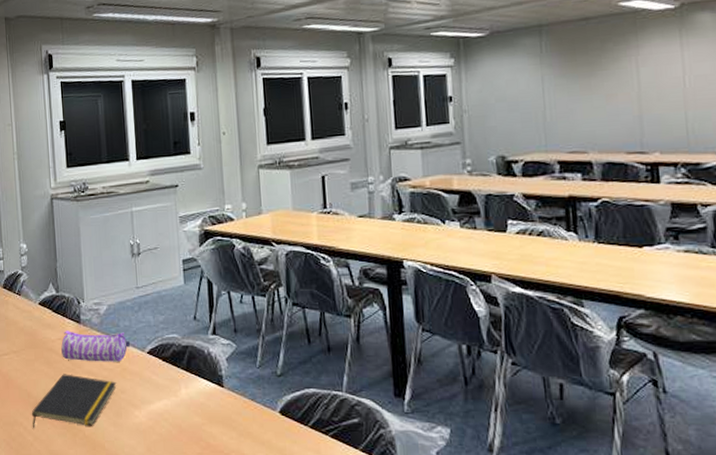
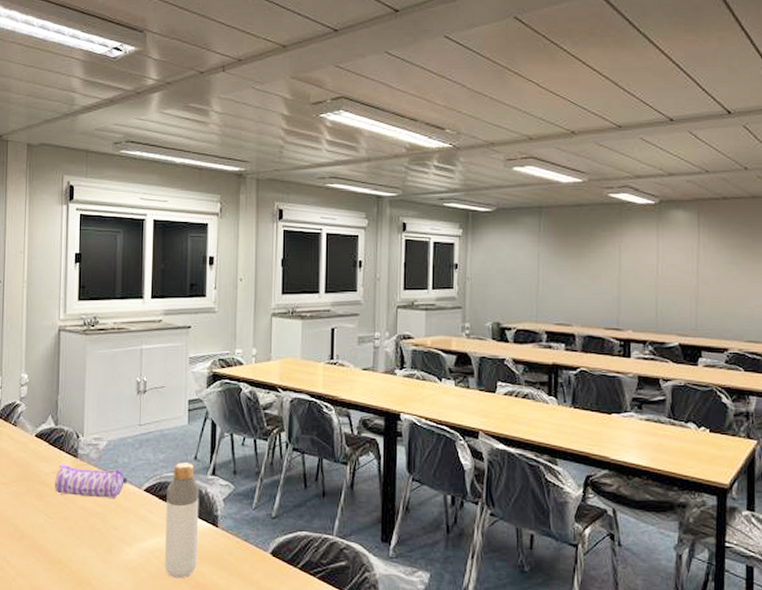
notepad: present [31,374,117,428] -> none [16,508,110,562]
bottle: none [169,323,206,440] -> present [165,462,200,579]

